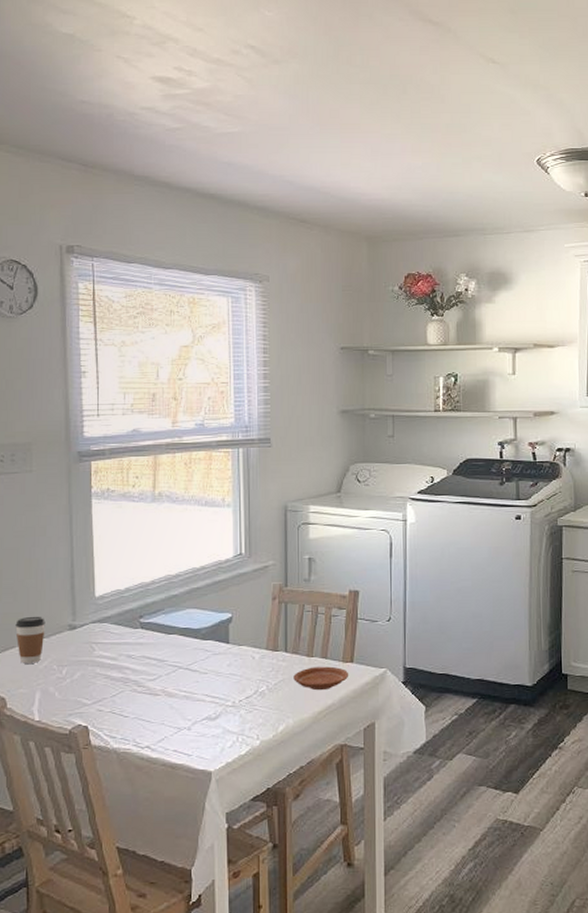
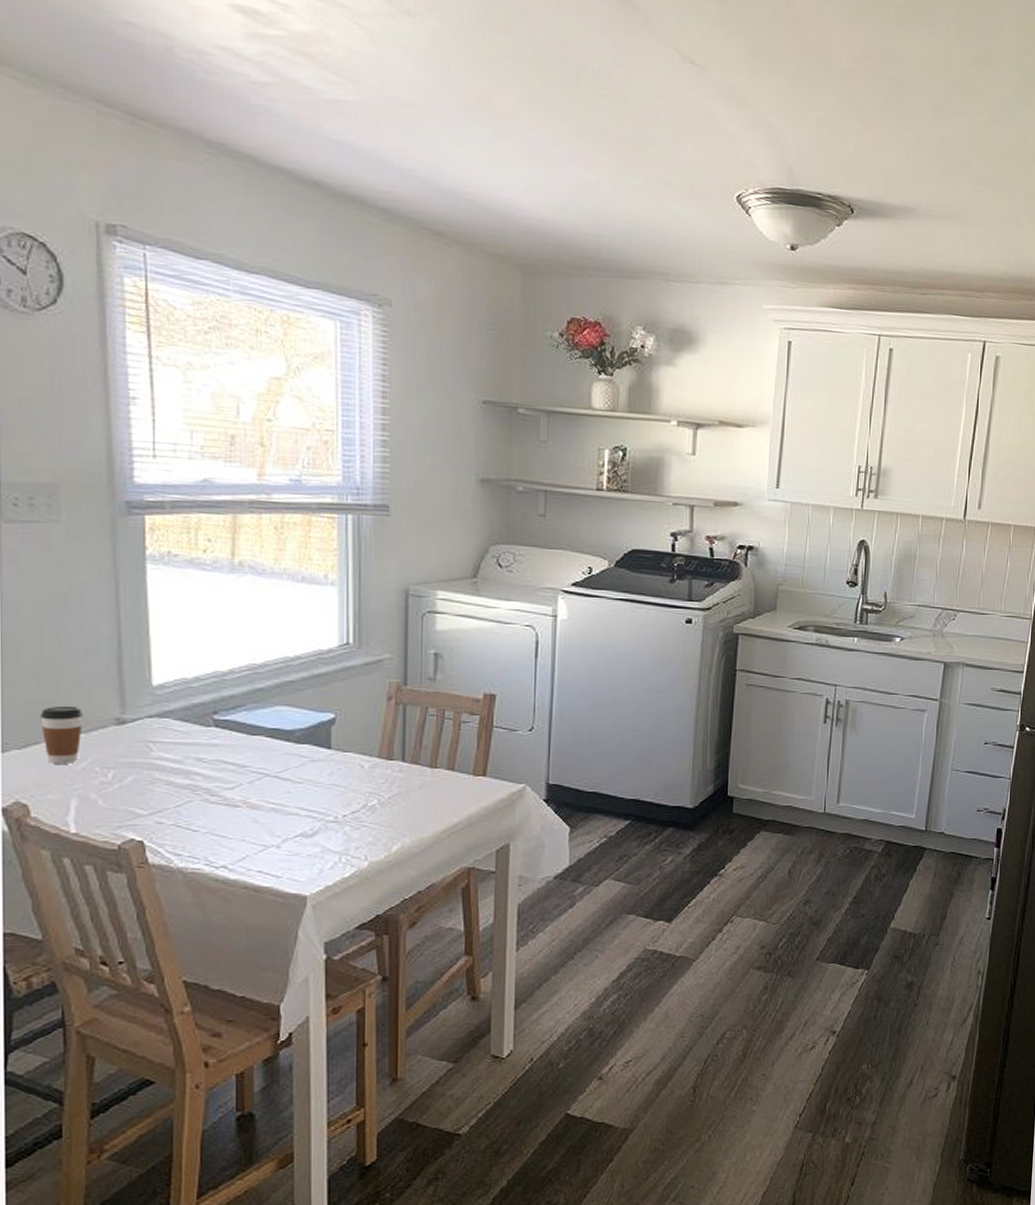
plate: present [293,666,349,691] -> none [412,779,481,807]

